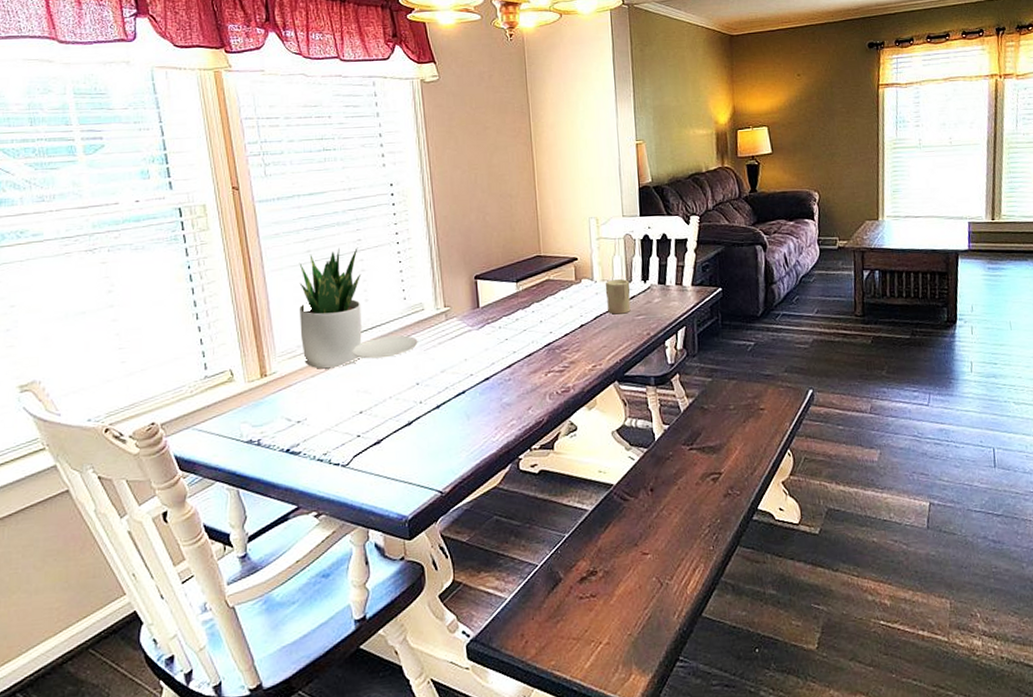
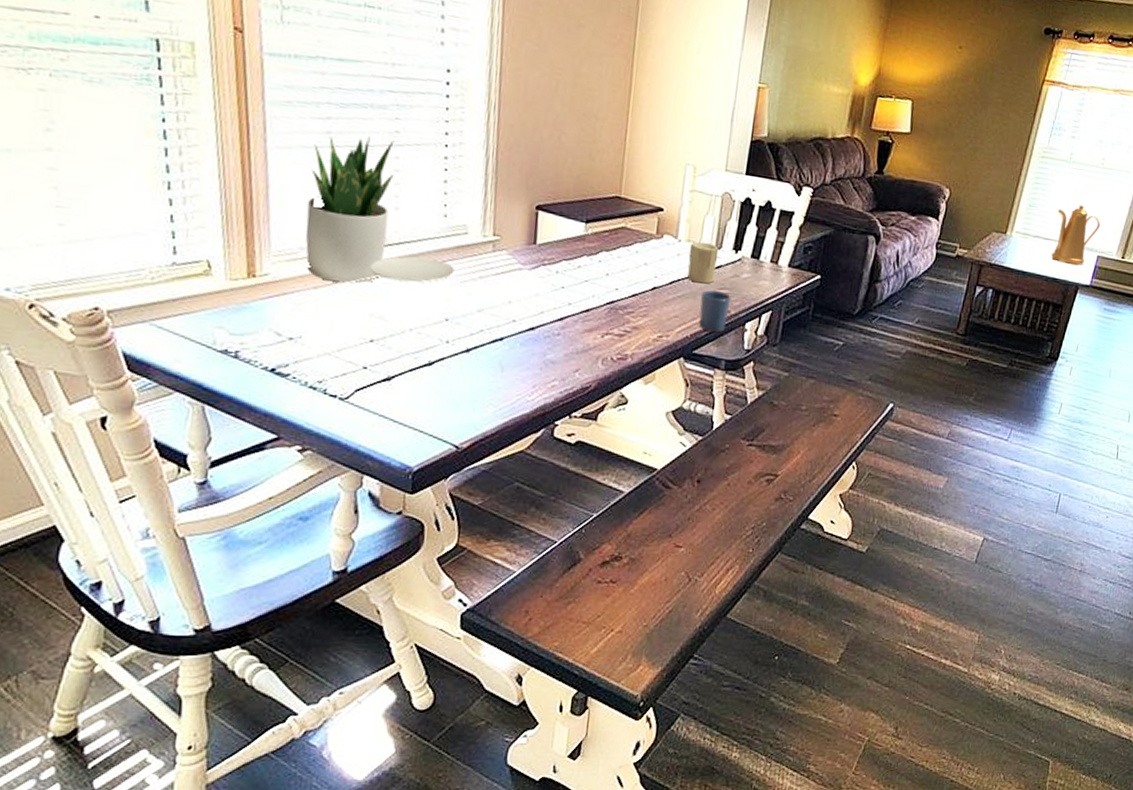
mug: none [623,318,649,355] -> present [698,290,731,333]
coffee pot: none [920,181,963,235] -> present [1051,205,1100,265]

